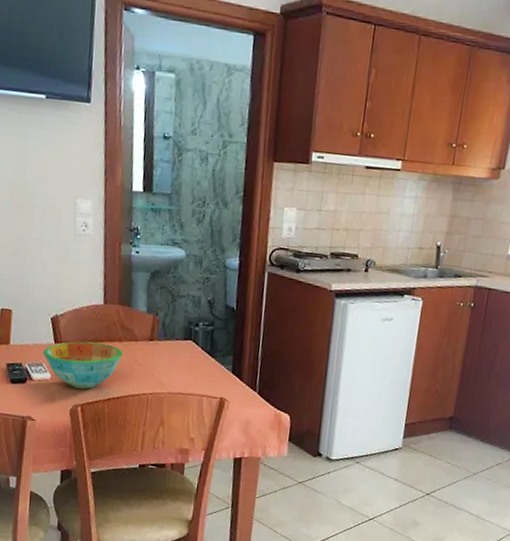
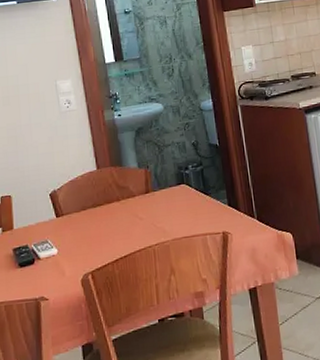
bowl: present [43,341,123,389] -> none [46,206,123,257]

